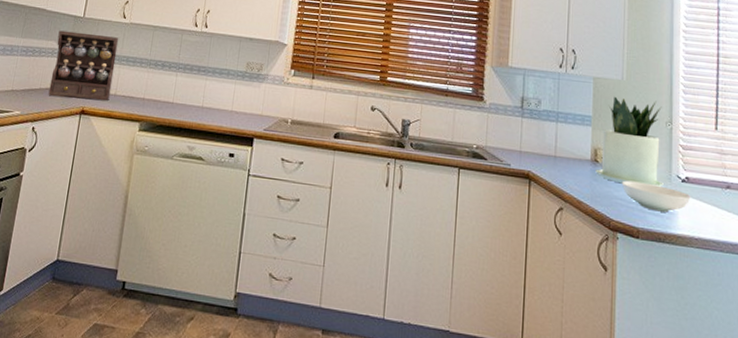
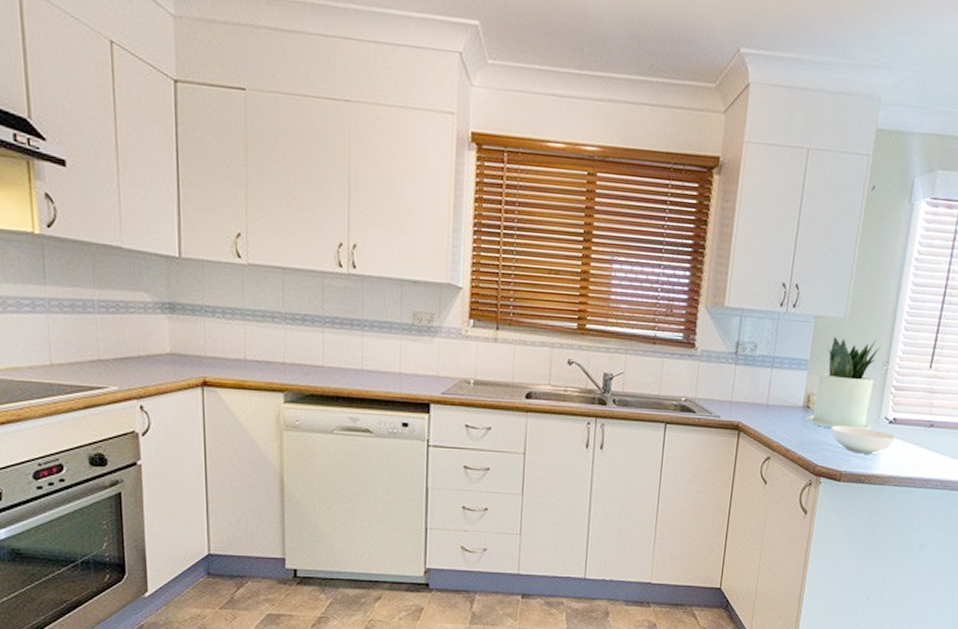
spice rack: present [48,30,119,101] -> none [148,276,238,368]

